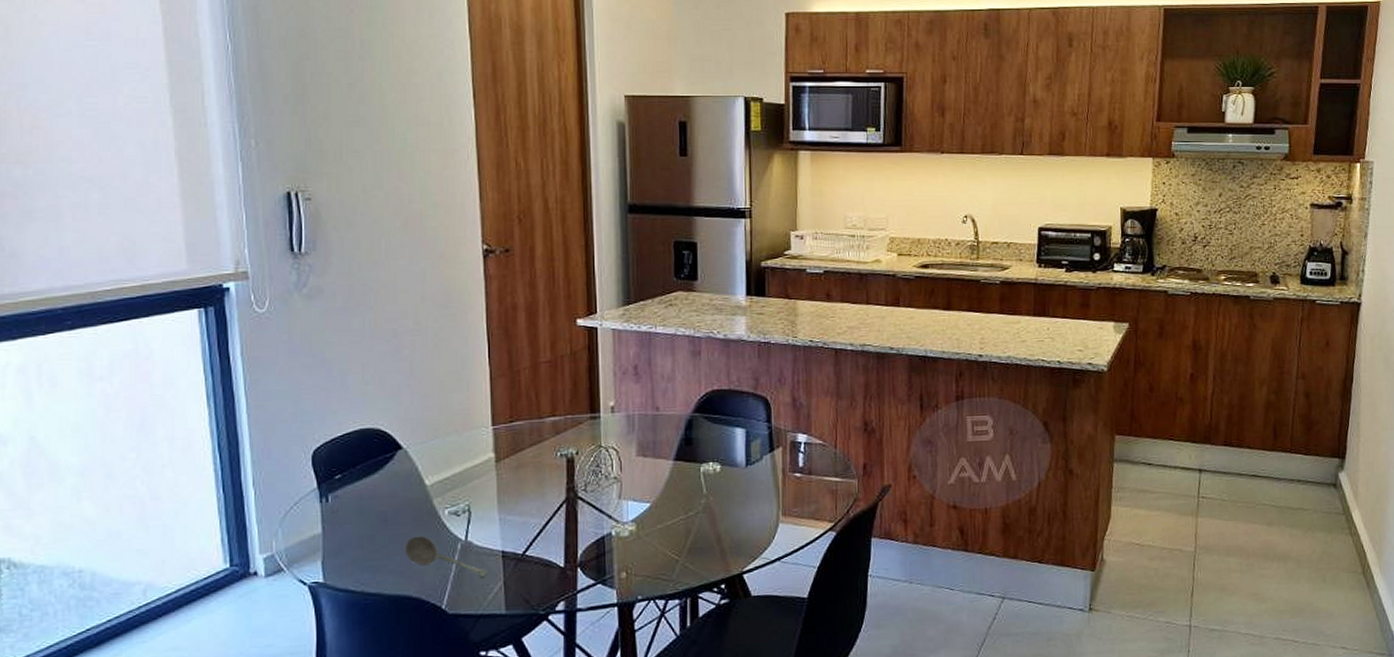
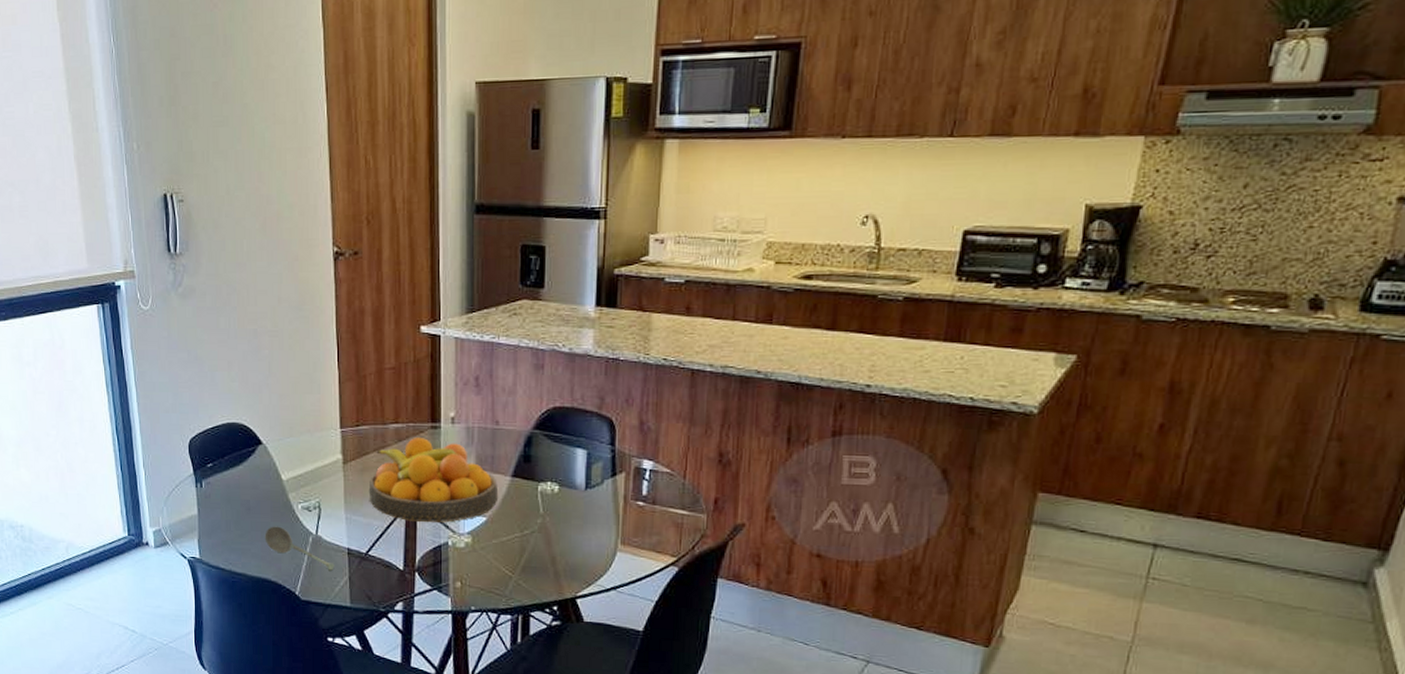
fruit bowl: none [524,428,660,515] -> present [368,436,497,523]

